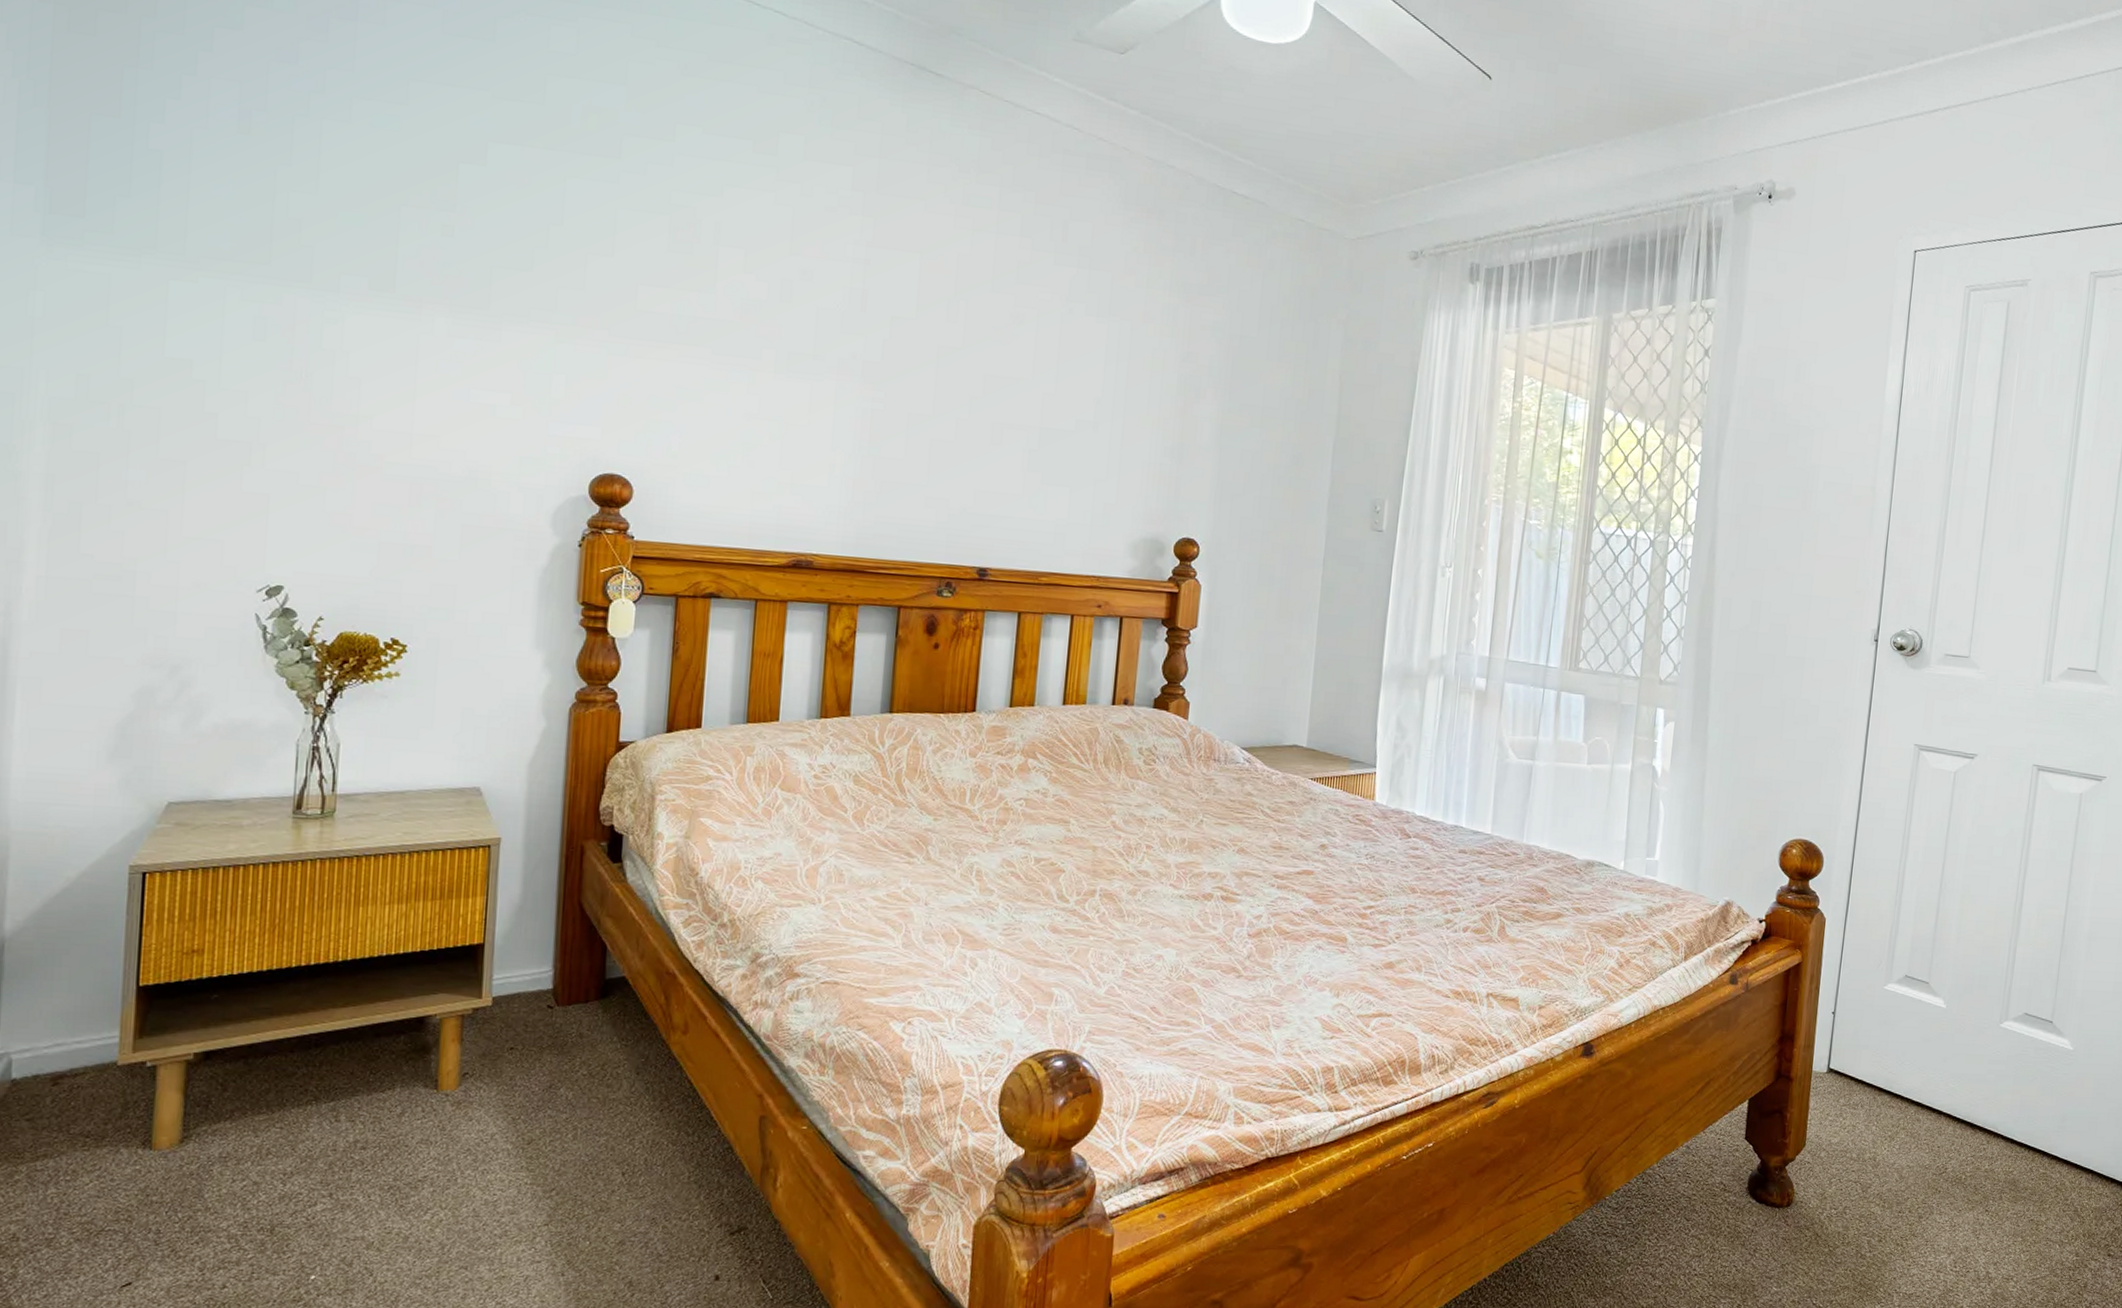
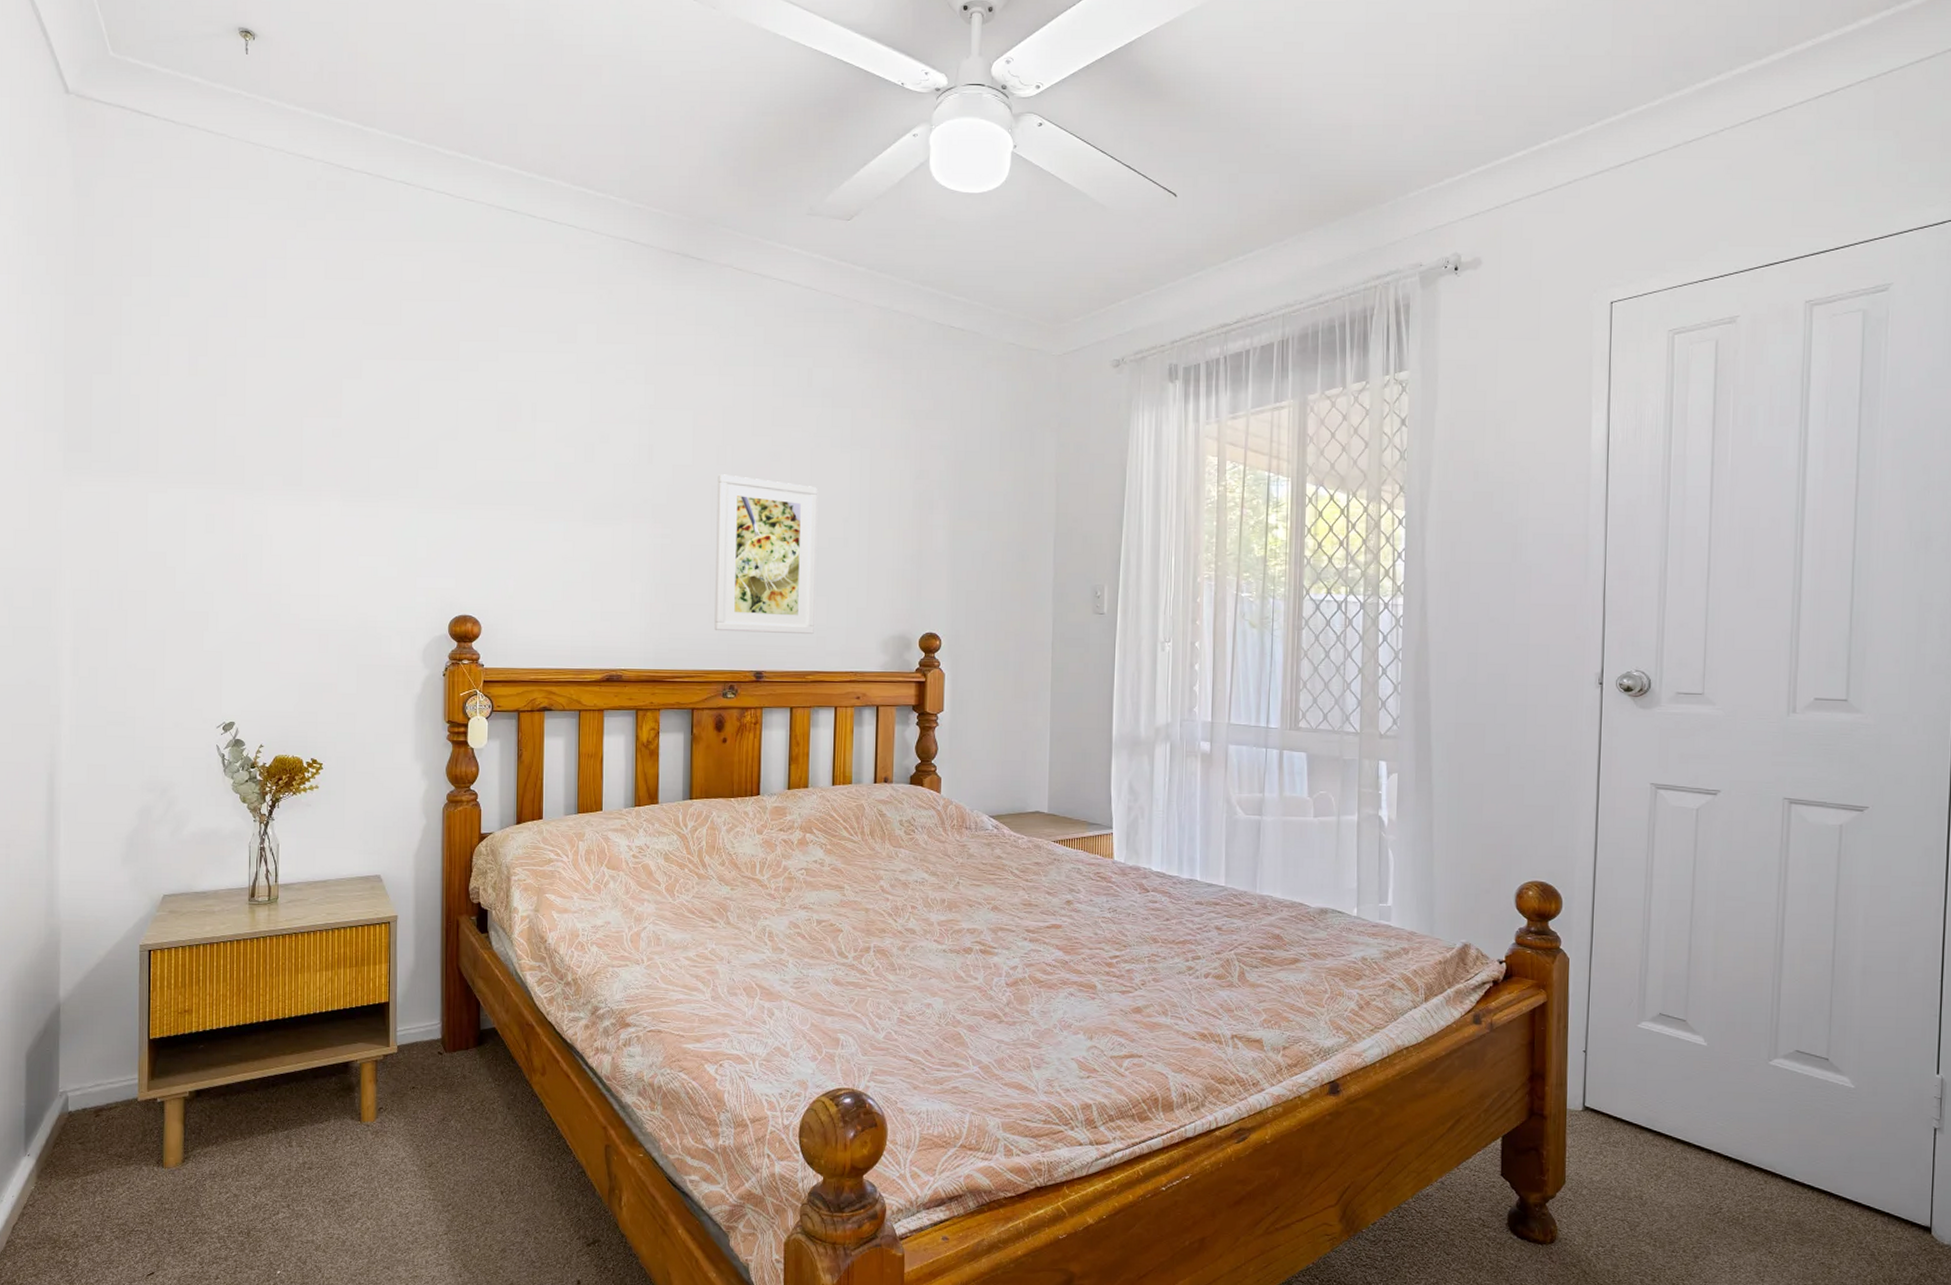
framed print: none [931,333,1067,530] -> present [714,474,819,635]

